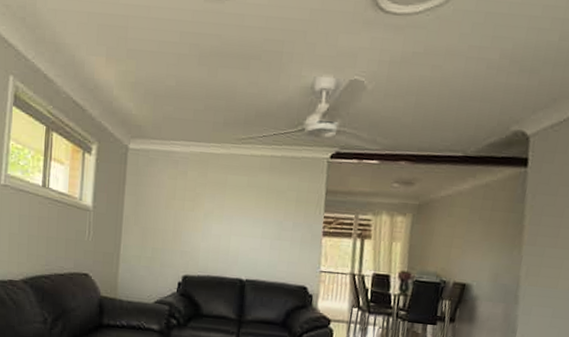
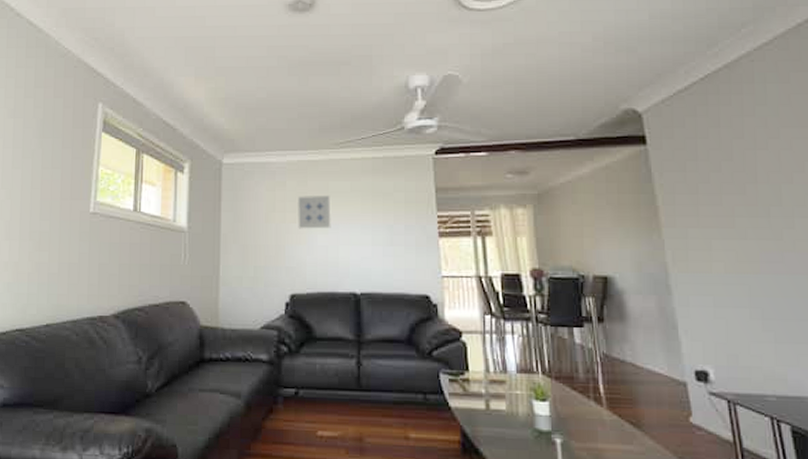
wall art: none [195,186,228,219] -> present [298,195,331,229]

